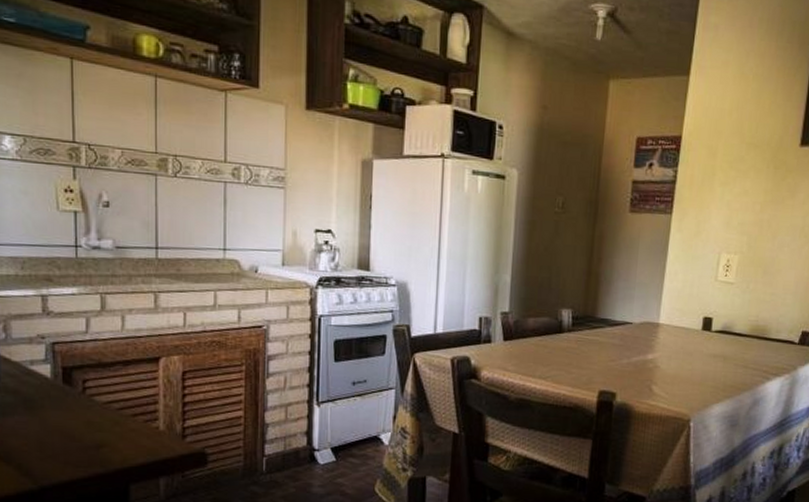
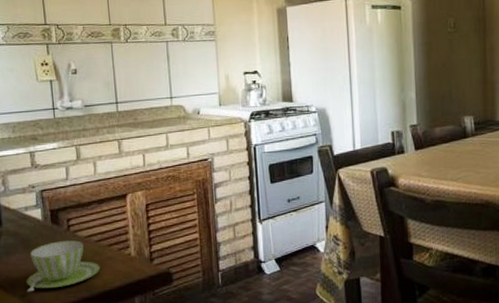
cup: none [25,405,120,462] -> present [26,240,100,292]

